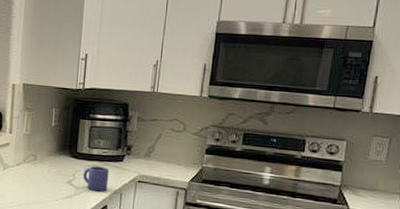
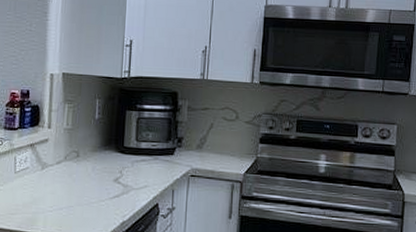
mug: present [83,166,109,192] -> none [131,161,160,189]

